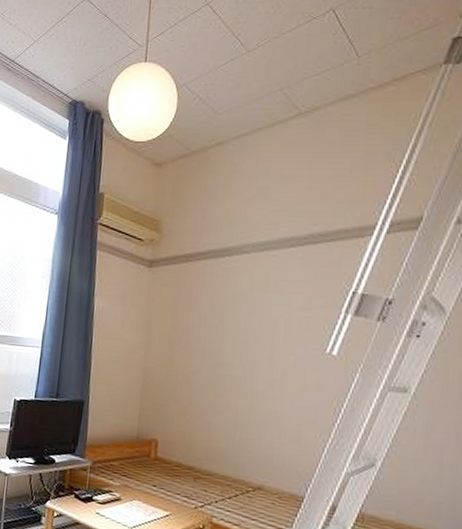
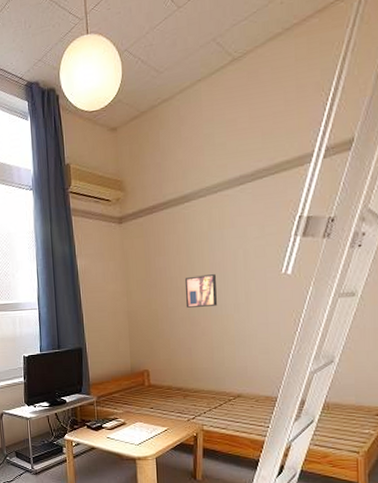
wall art: none [211,339,250,378] -> present [184,274,217,308]

